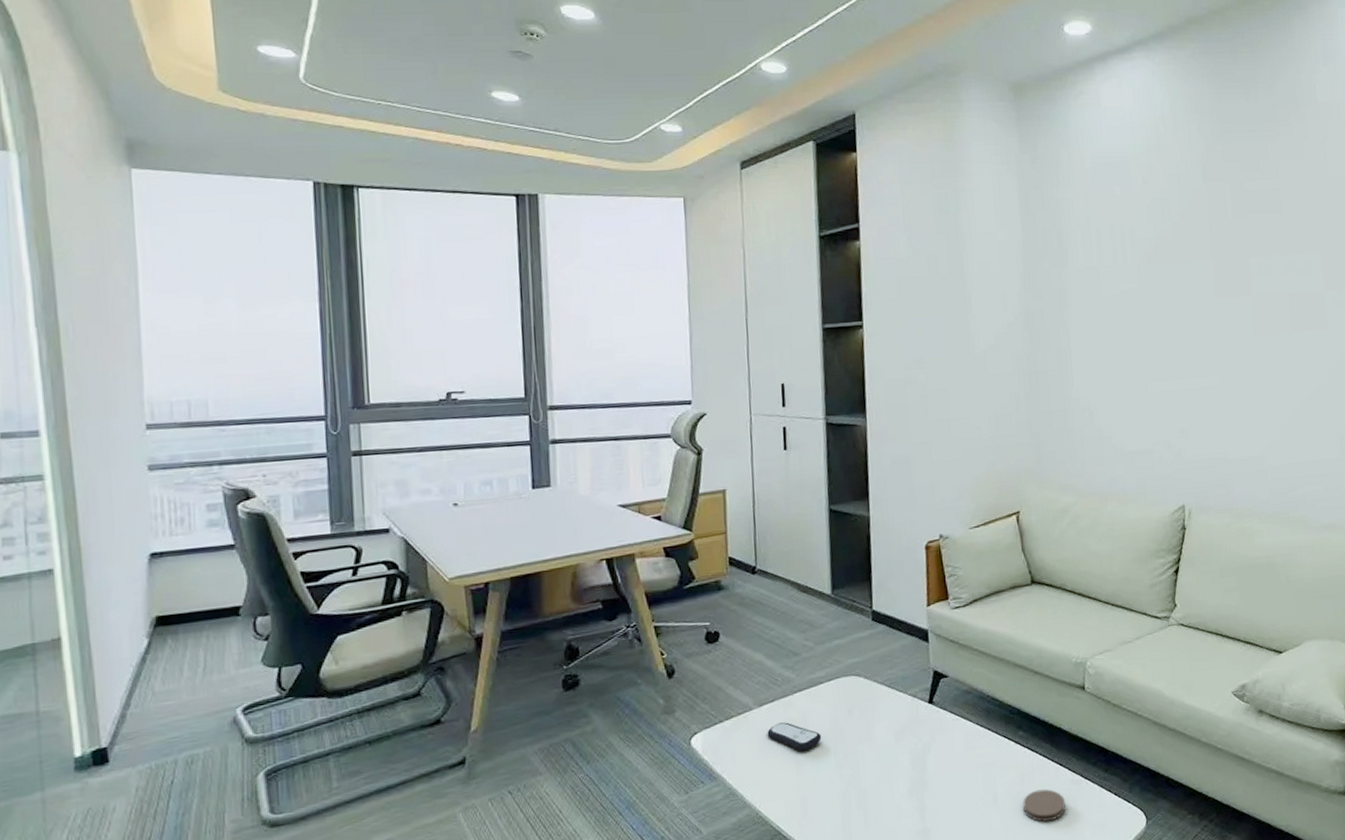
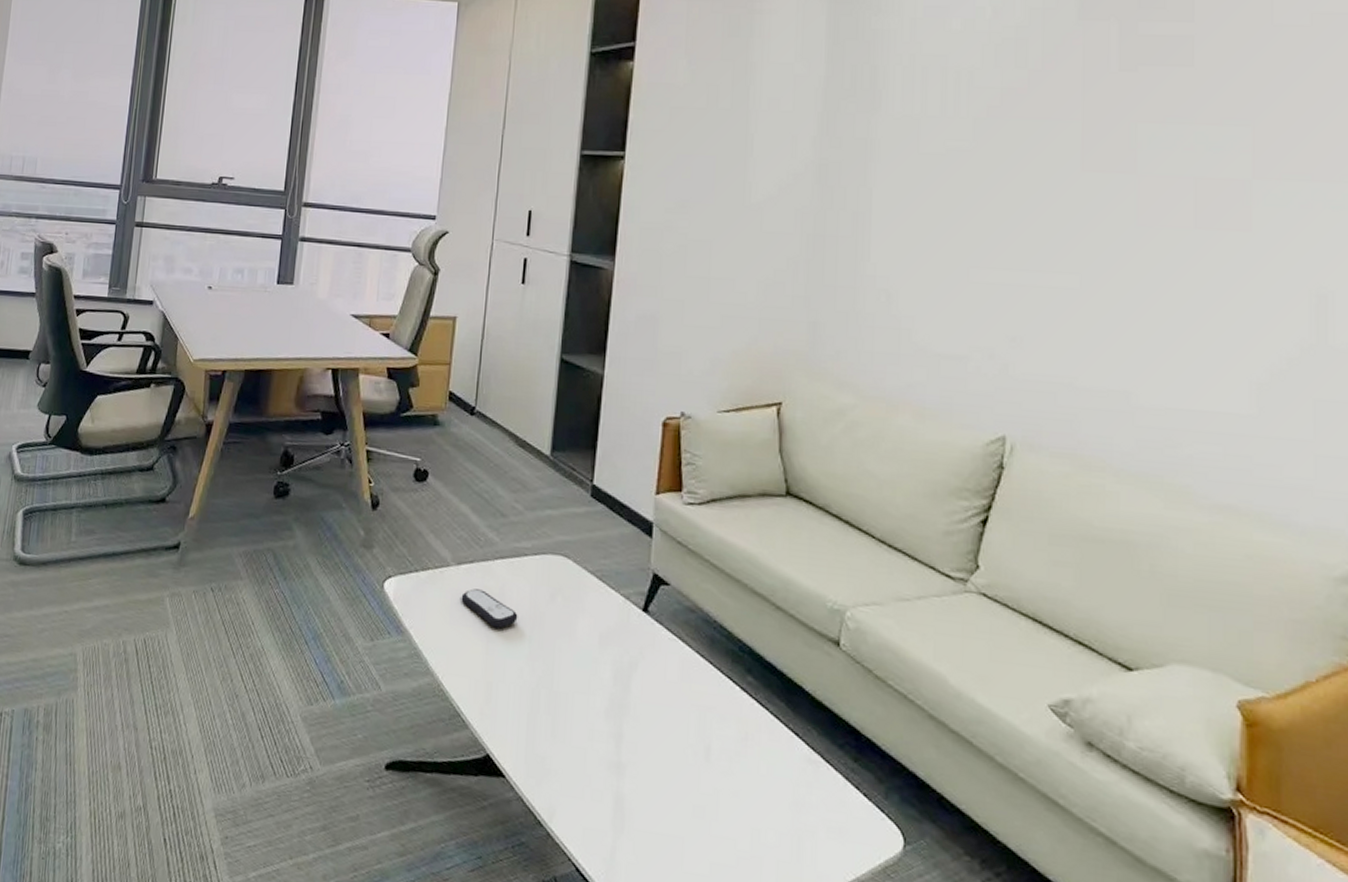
coaster: present [1023,789,1066,822] -> none [741,757,796,804]

